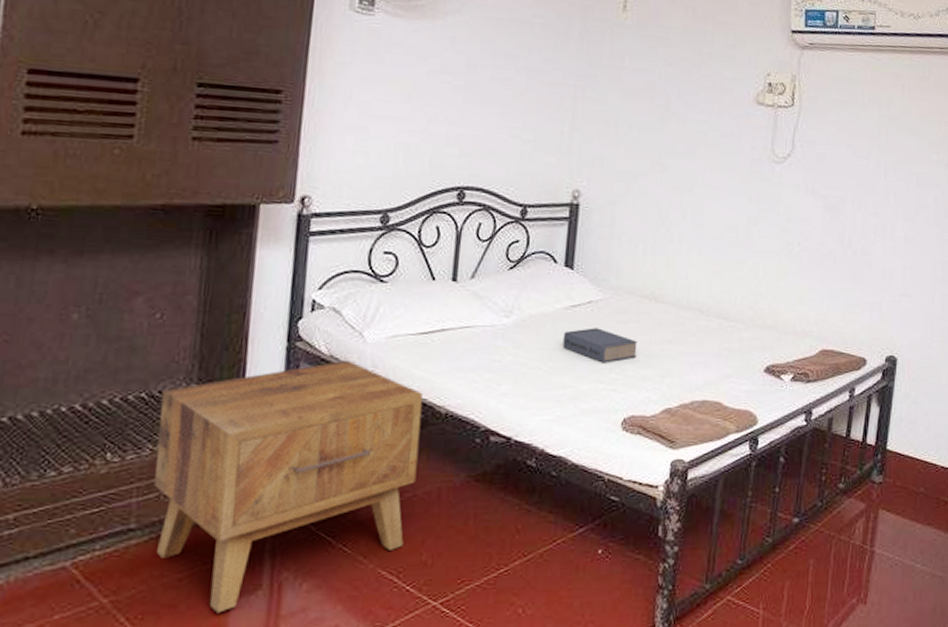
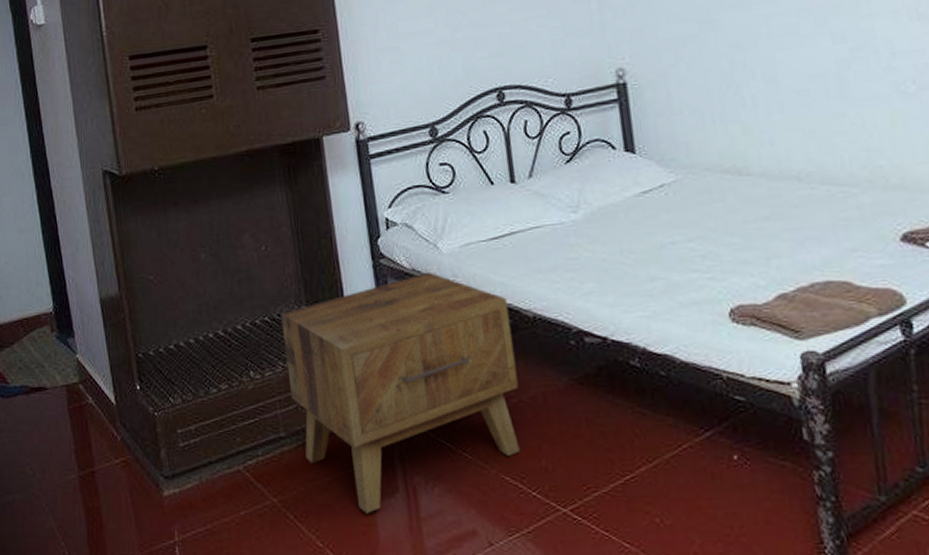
book: present [562,328,638,363] -> none [640,212,731,250]

